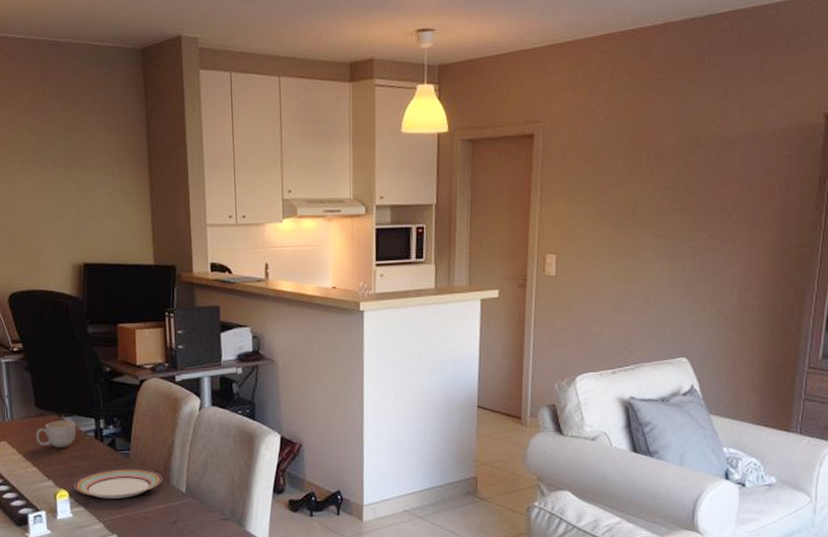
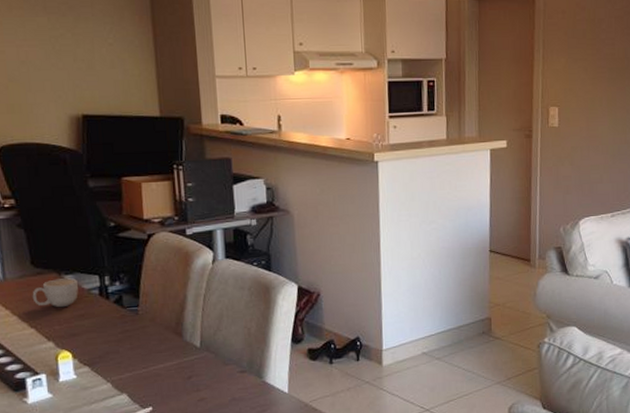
plate: present [74,468,163,499] -> none [77,325,175,358]

